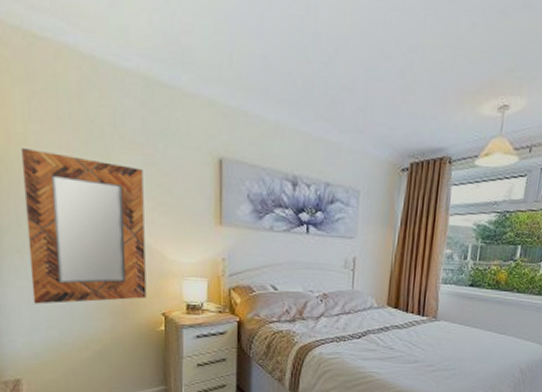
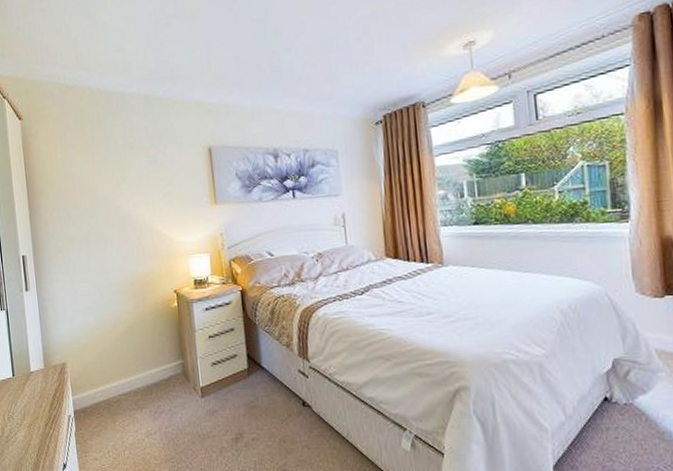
home mirror: present [20,148,147,304] -> none [60,168,160,295]

